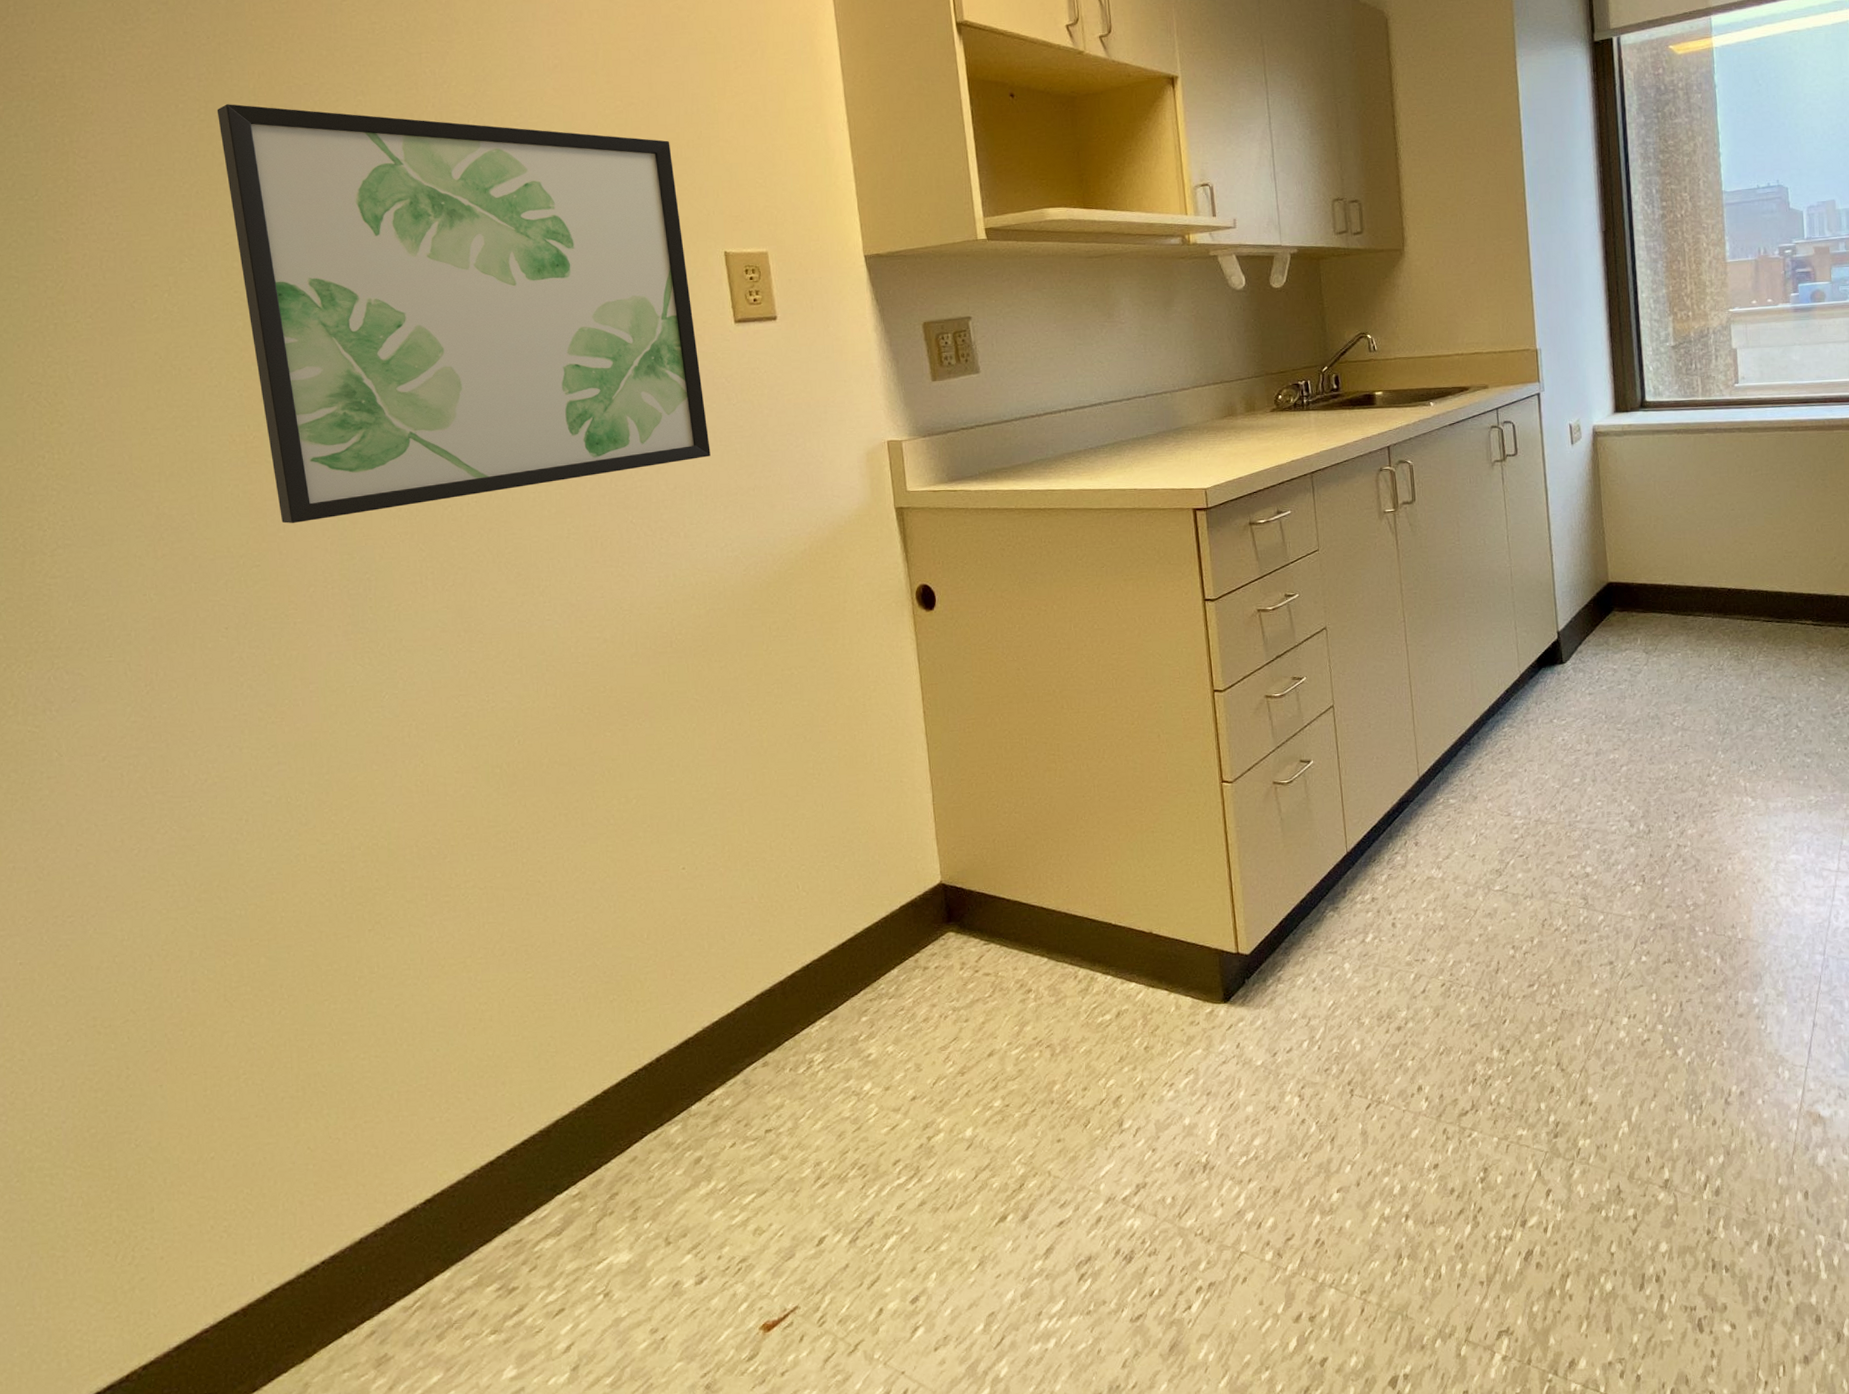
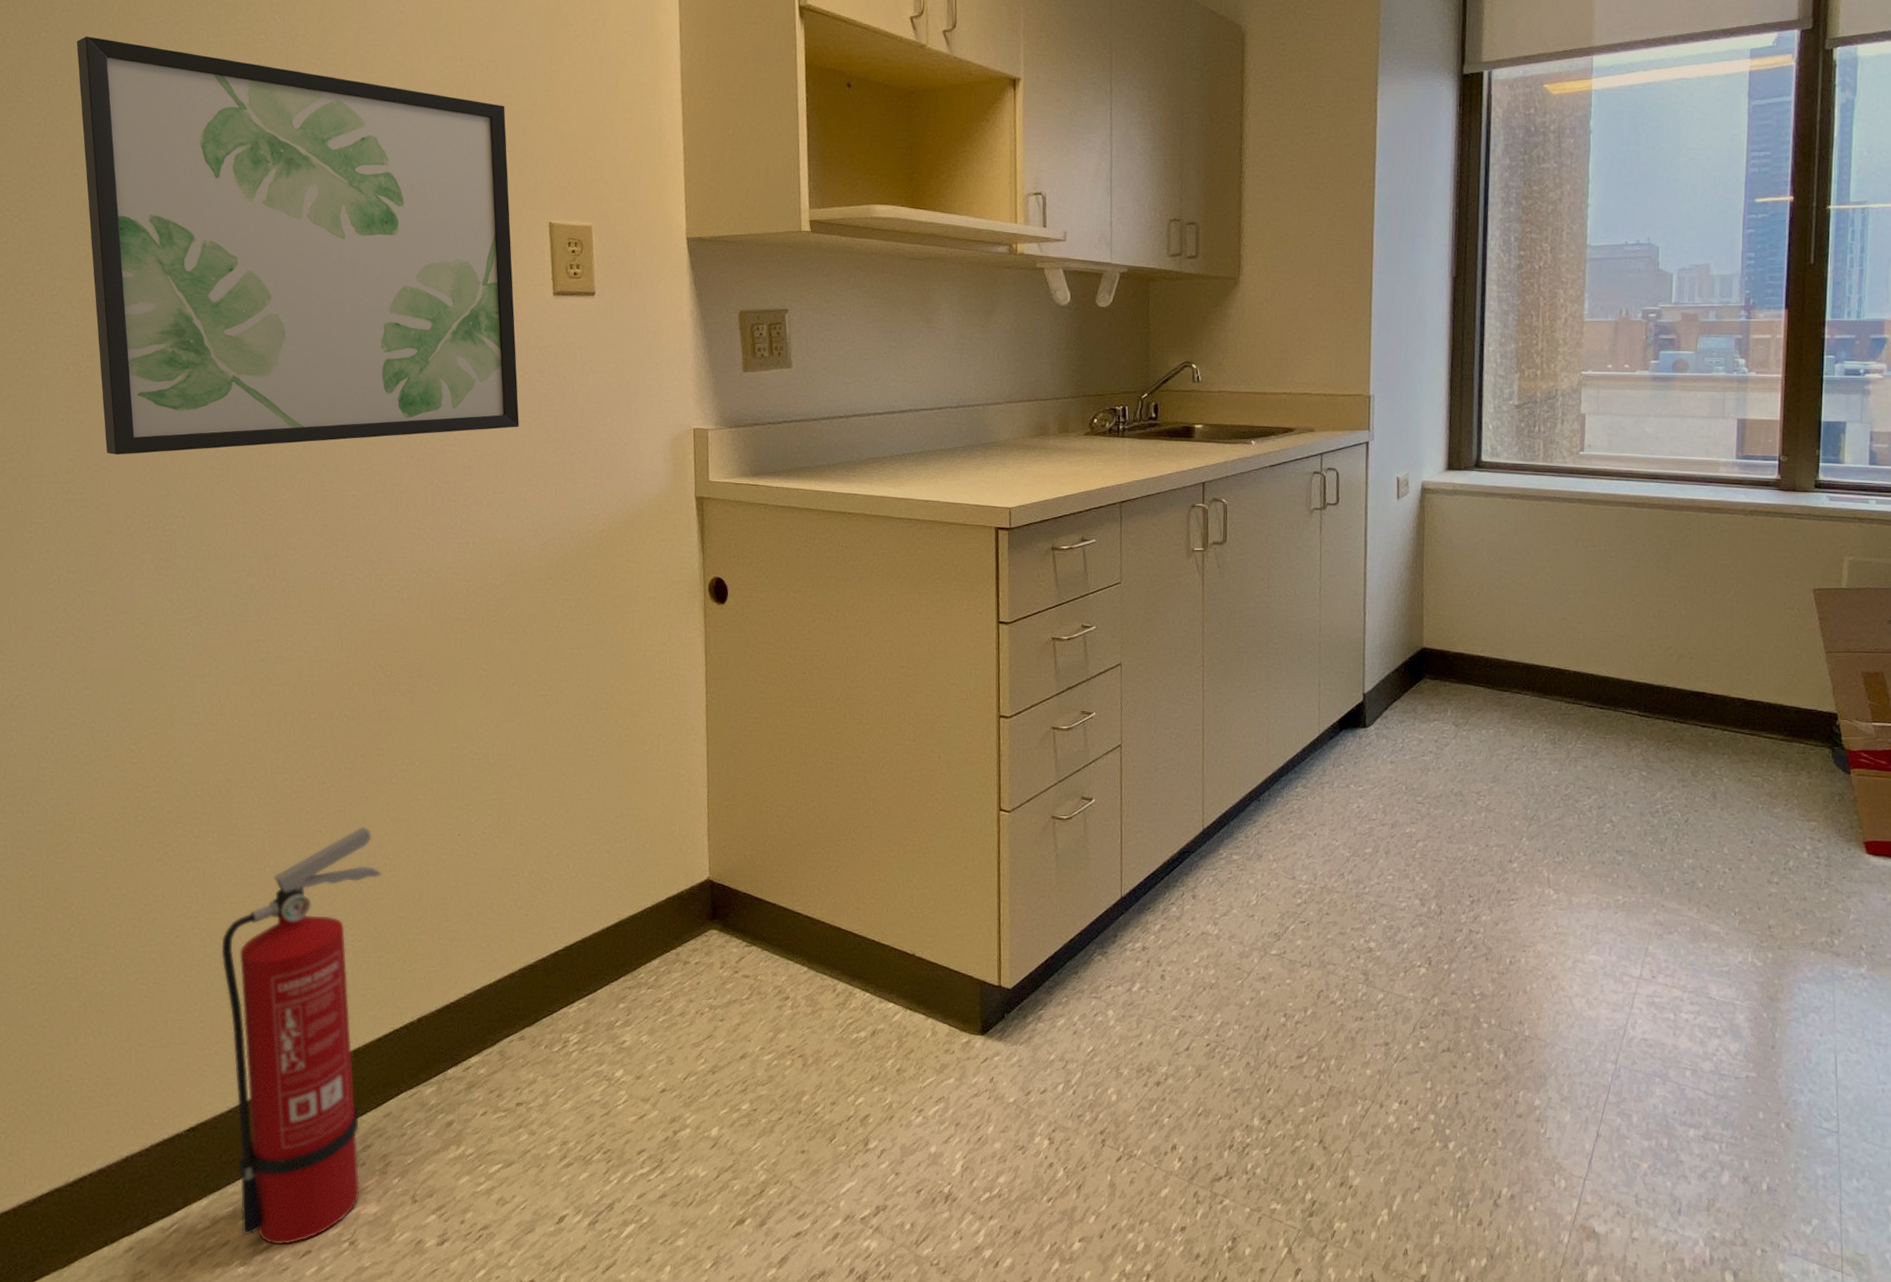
fire extinguisher: none [444,871,611,1308] -> present [221,827,382,1245]

